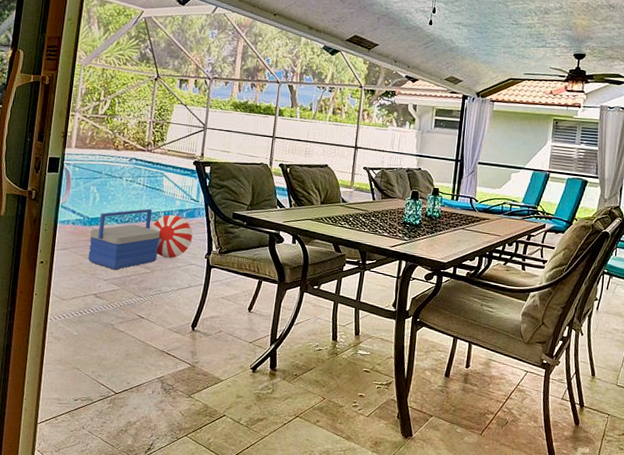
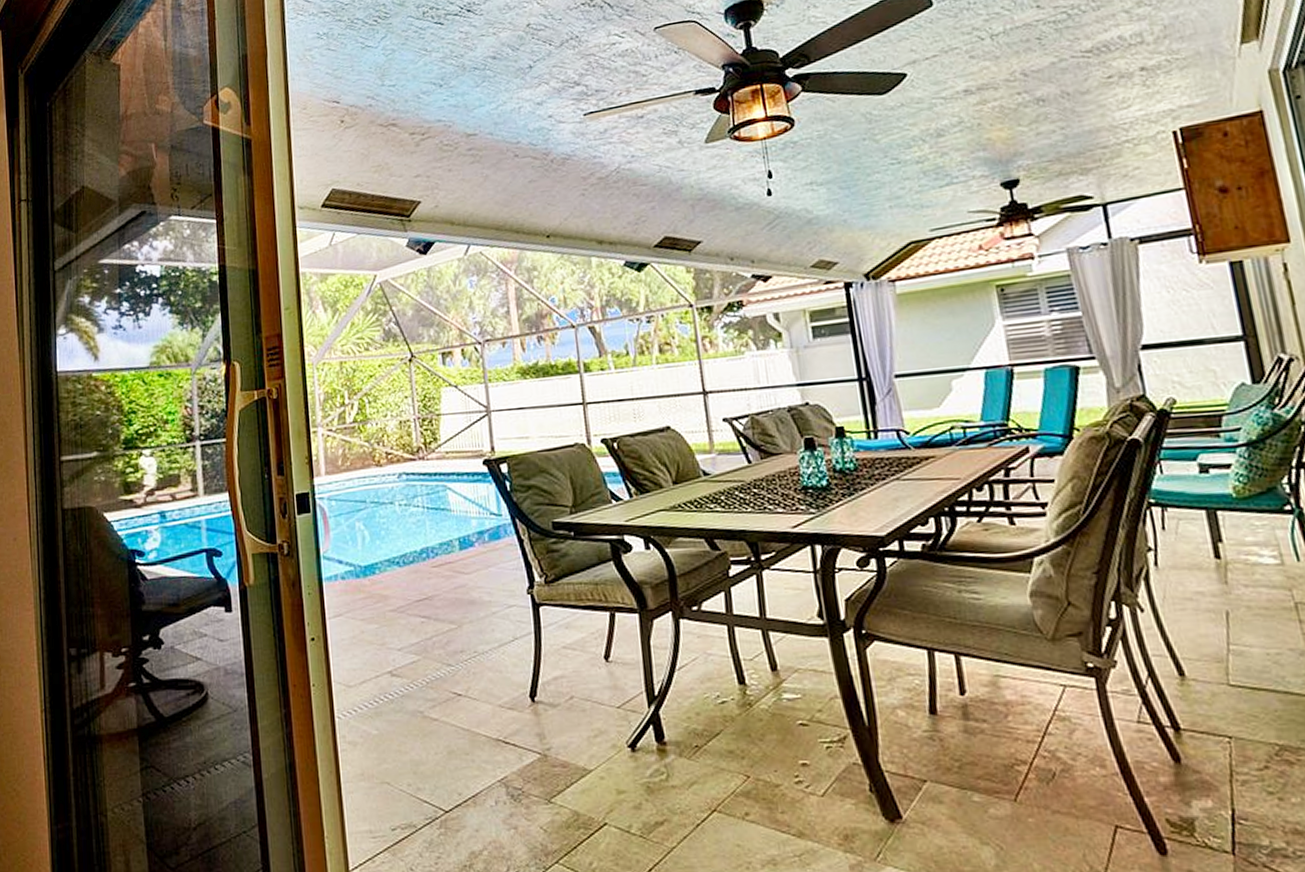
cooler: present [88,208,160,270] -> none [367,538,462,633]
beach ball: present [150,214,193,258] -> none [444,540,504,603]

